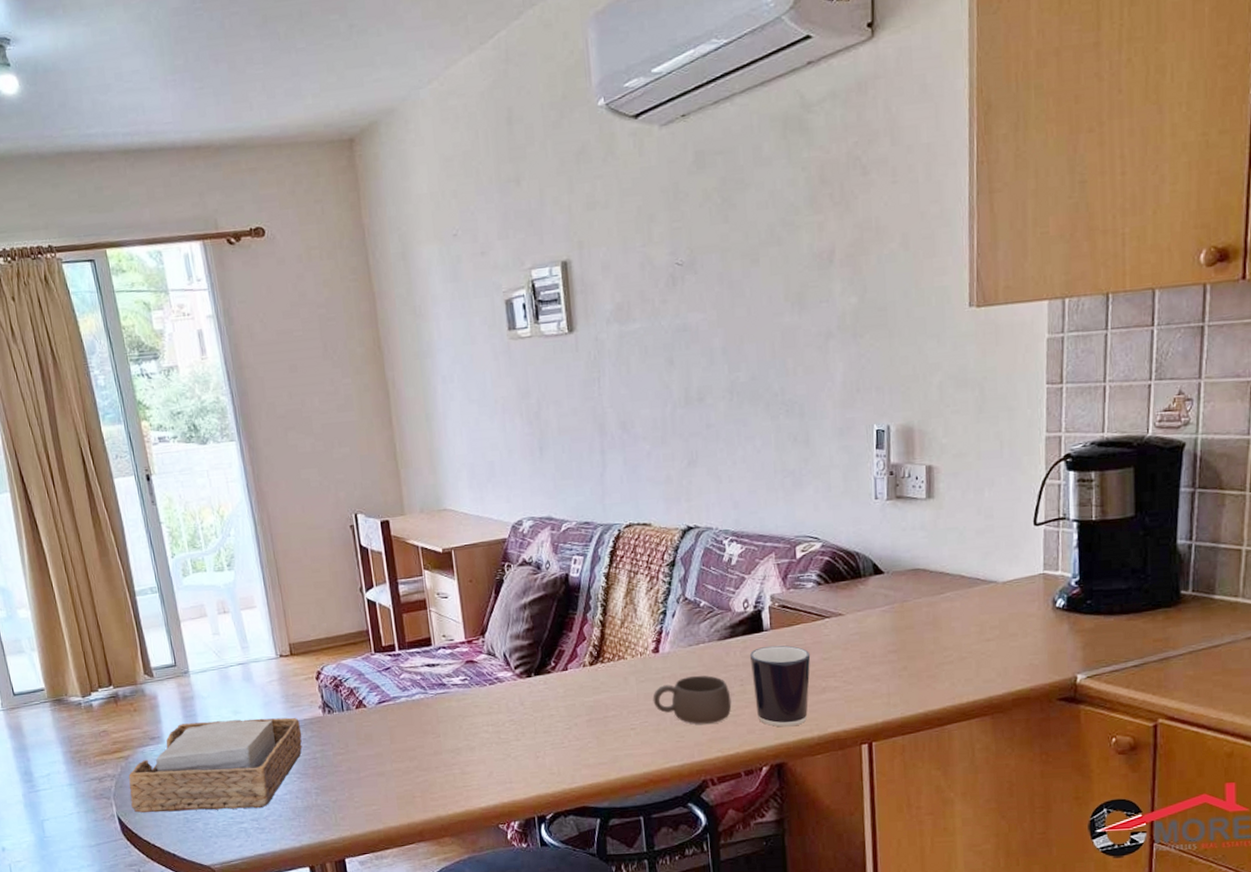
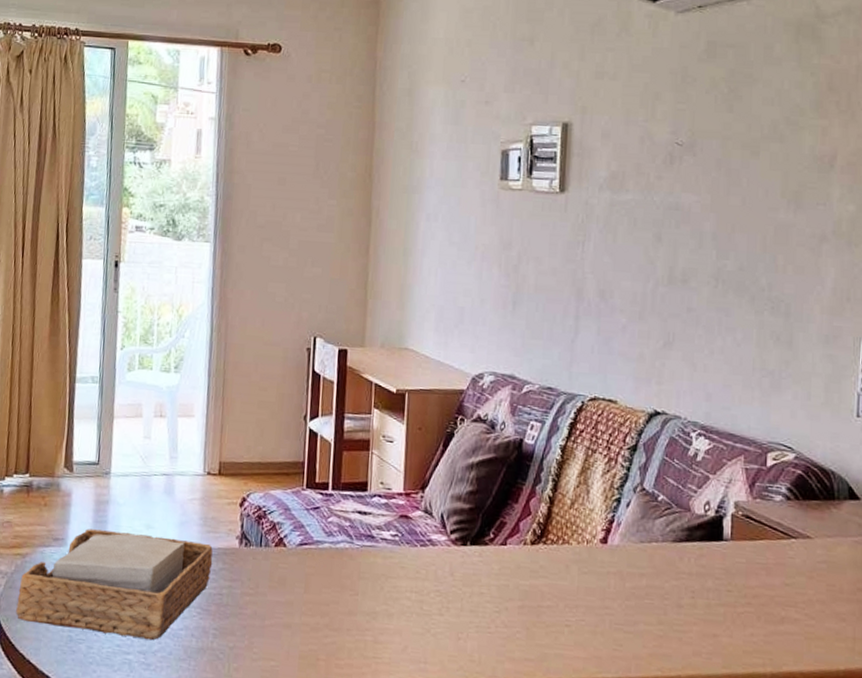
cup: present [652,675,732,724] -> none [593,576,680,636]
mug: present [749,645,811,727] -> none [704,557,772,657]

